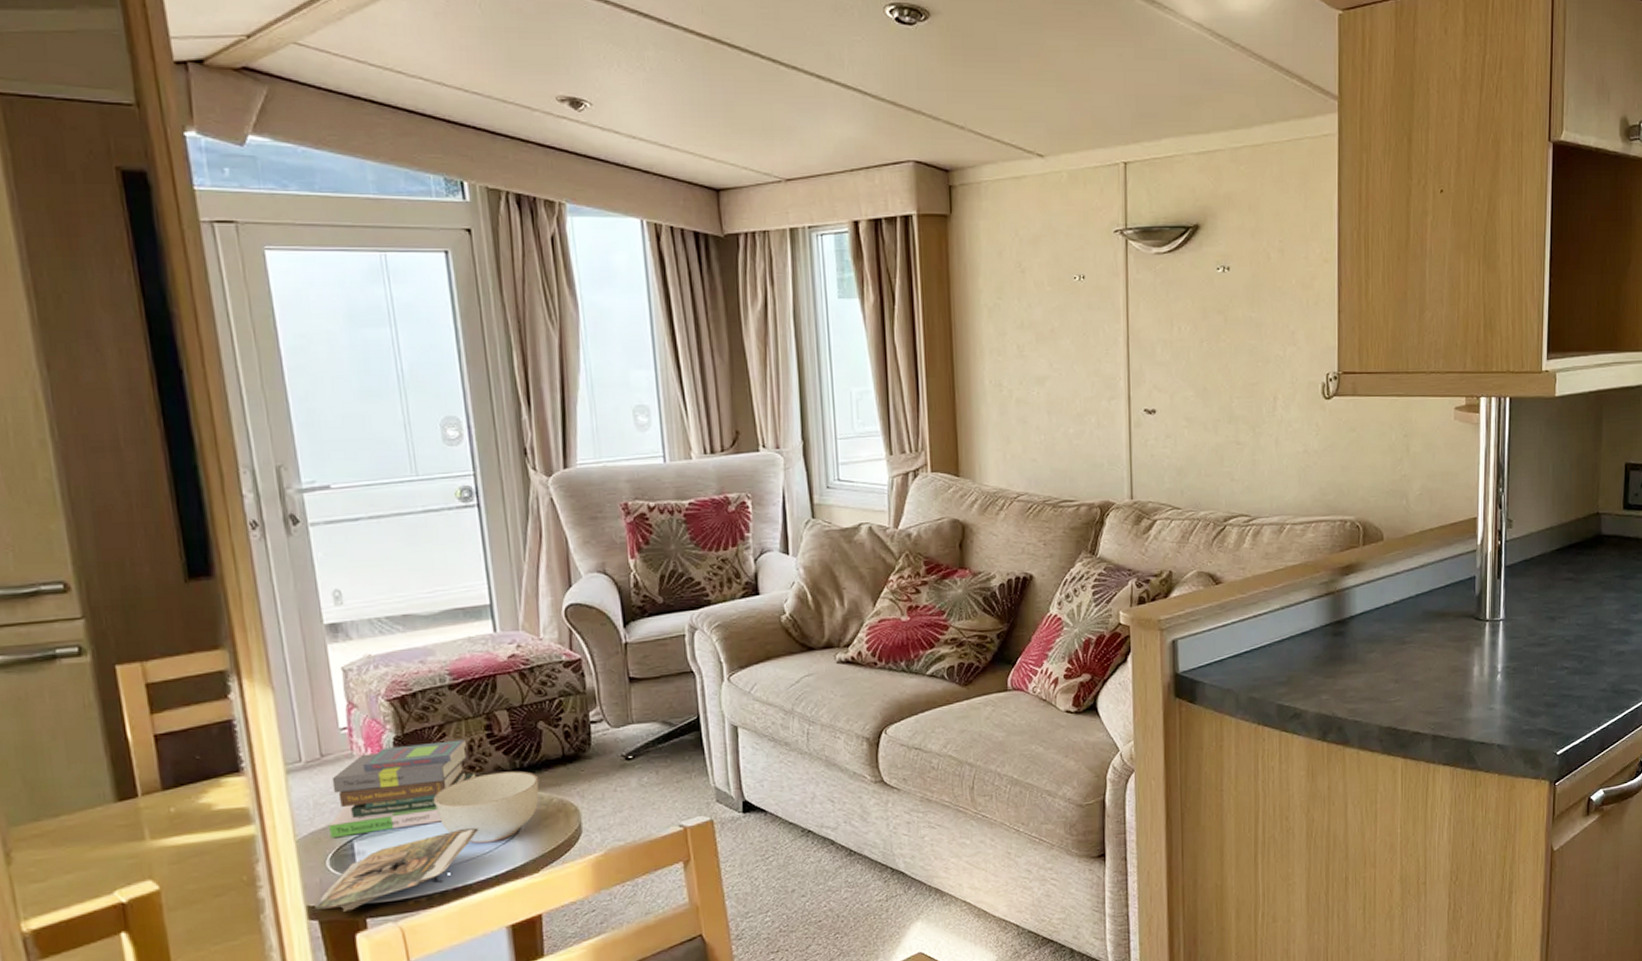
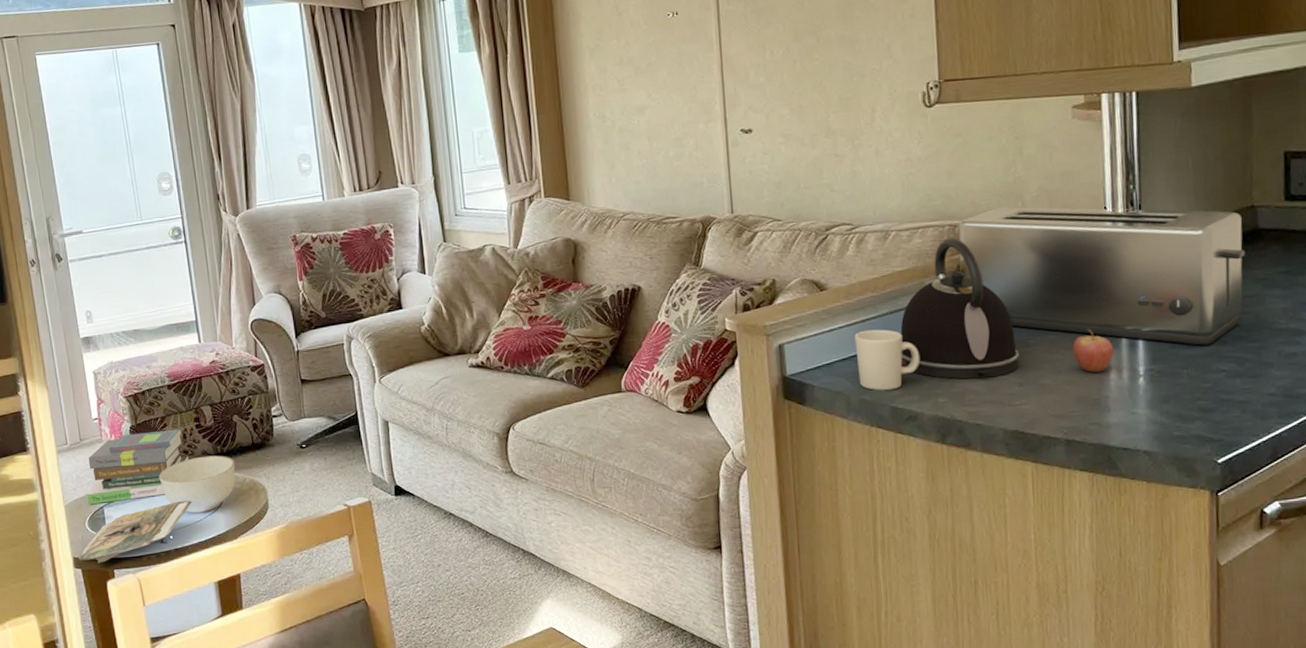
mug: none [1246,625,1307,689] -> present [854,329,920,391]
kettle: none [1288,533,1397,677] -> present [900,237,1020,380]
toaster: none [1347,504,1589,644] -> present [957,206,1245,346]
fruit: none [1443,627,1478,670] -> present [1072,329,1114,373]

